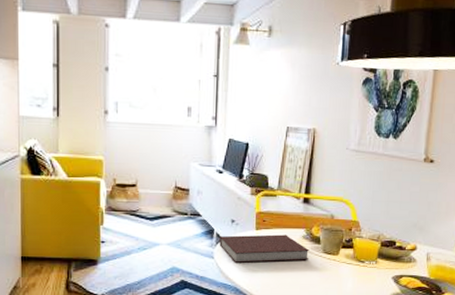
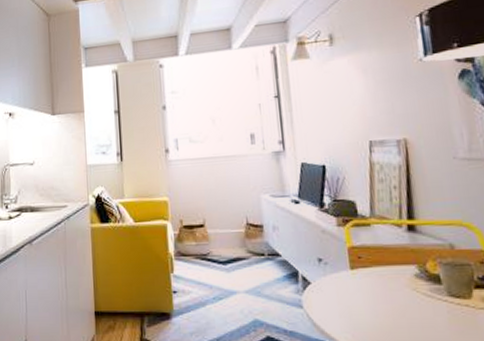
notebook: present [219,234,310,263] -> none [306,273,430,312]

